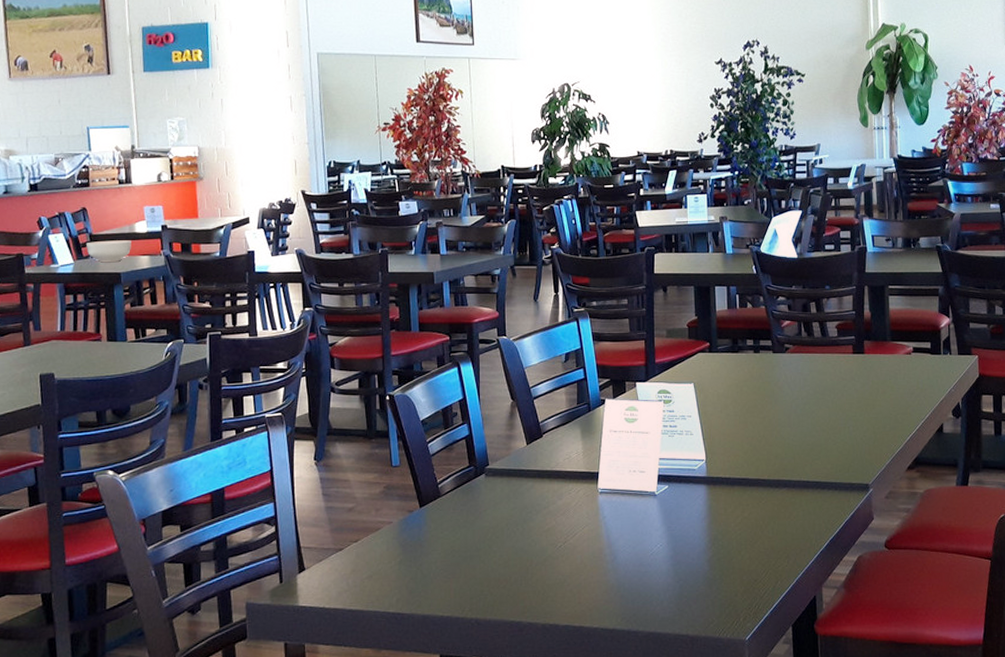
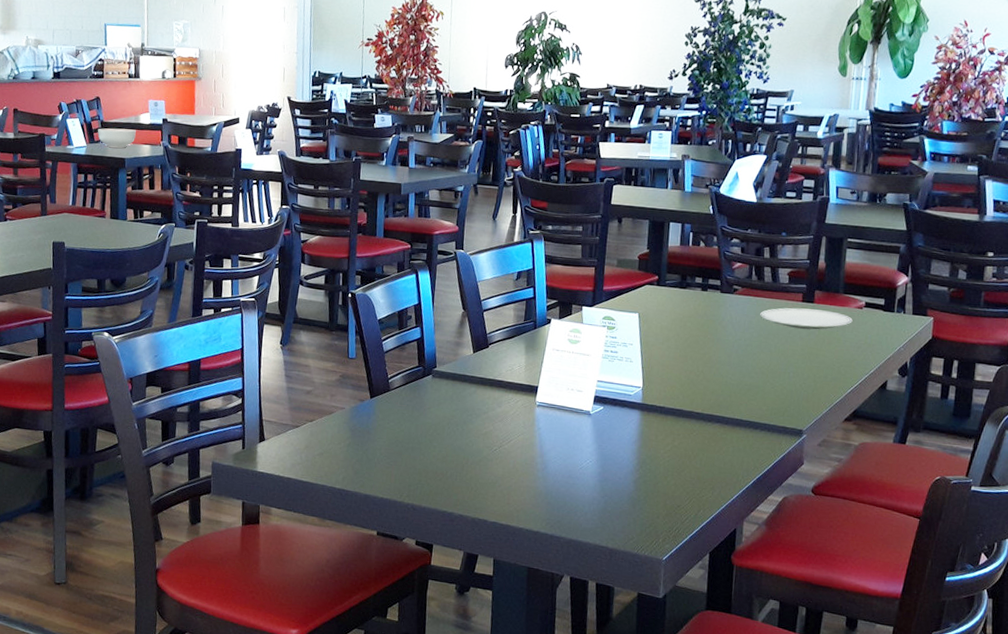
plate: none [814,360,903,381] -> present [760,307,853,330]

